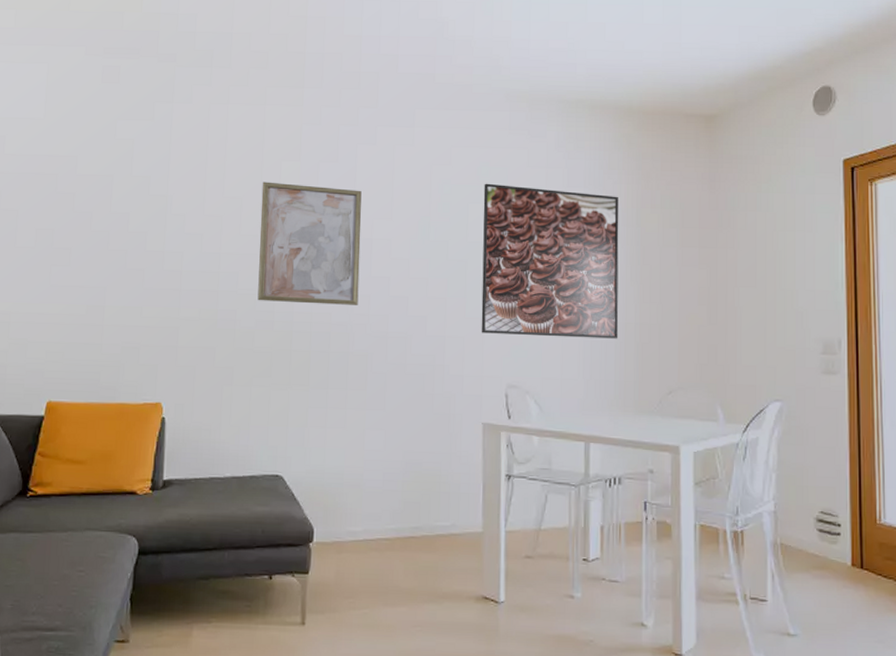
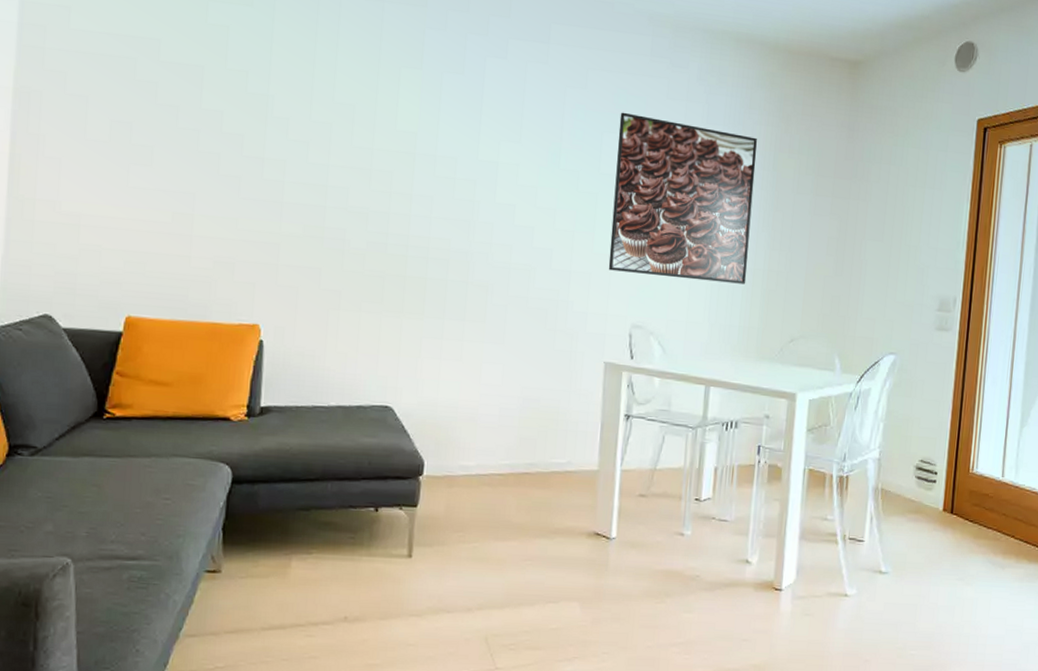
wall art: present [257,181,362,305] -> none [370,89,489,233]

